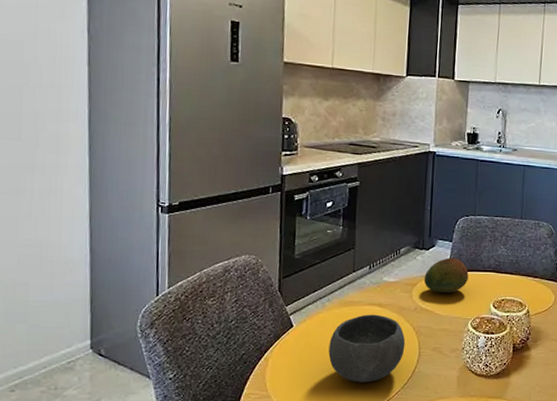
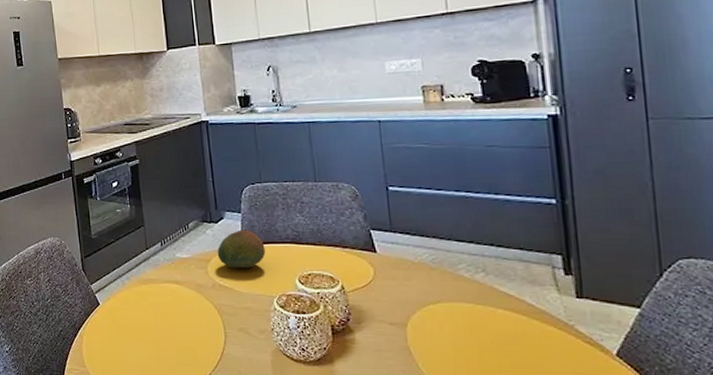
bowl: present [328,314,406,382] -> none [134,292,209,363]

